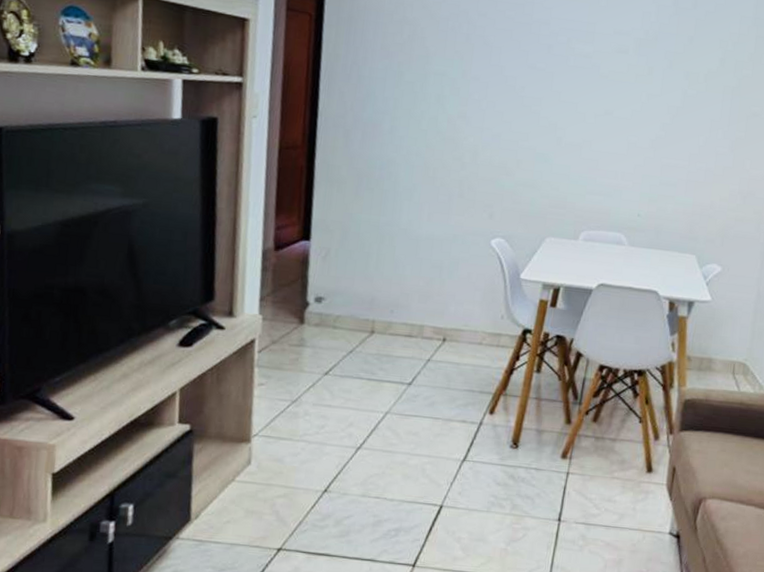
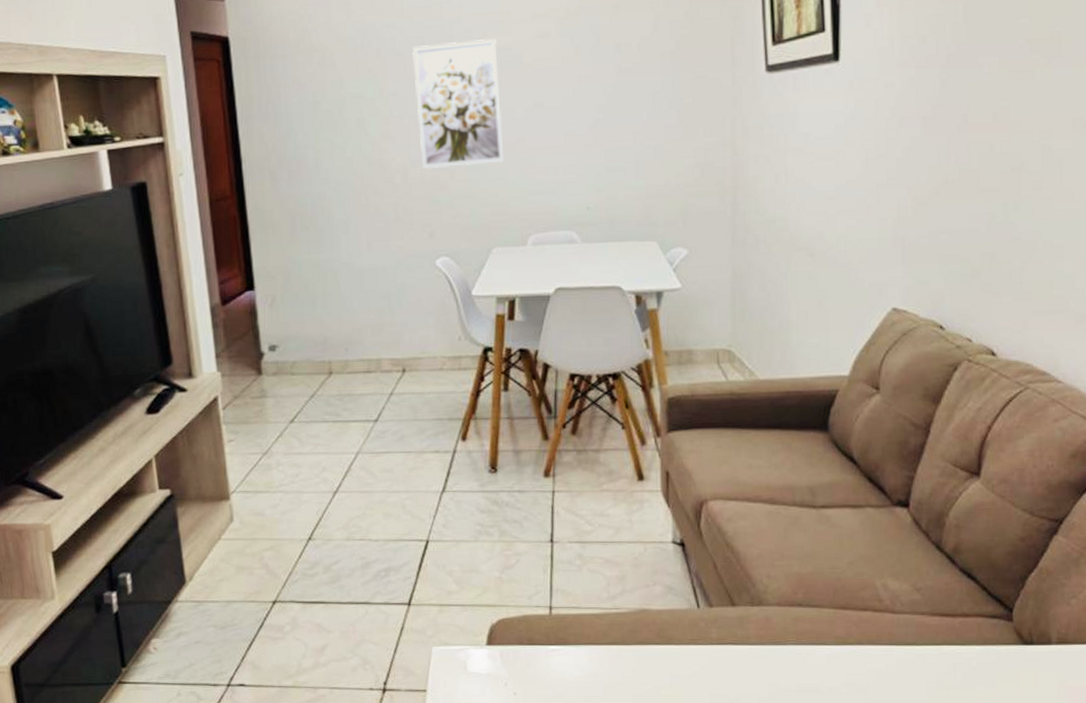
wall art: none [492,38,579,160] -> present [413,38,504,170]

